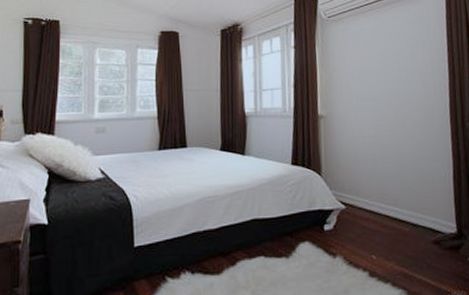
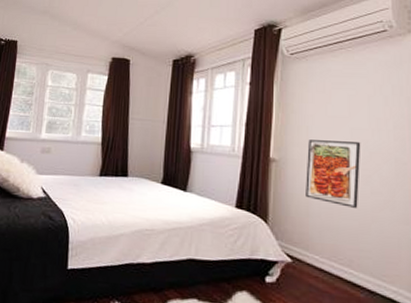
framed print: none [350,93,397,152] -> present [306,140,361,208]

